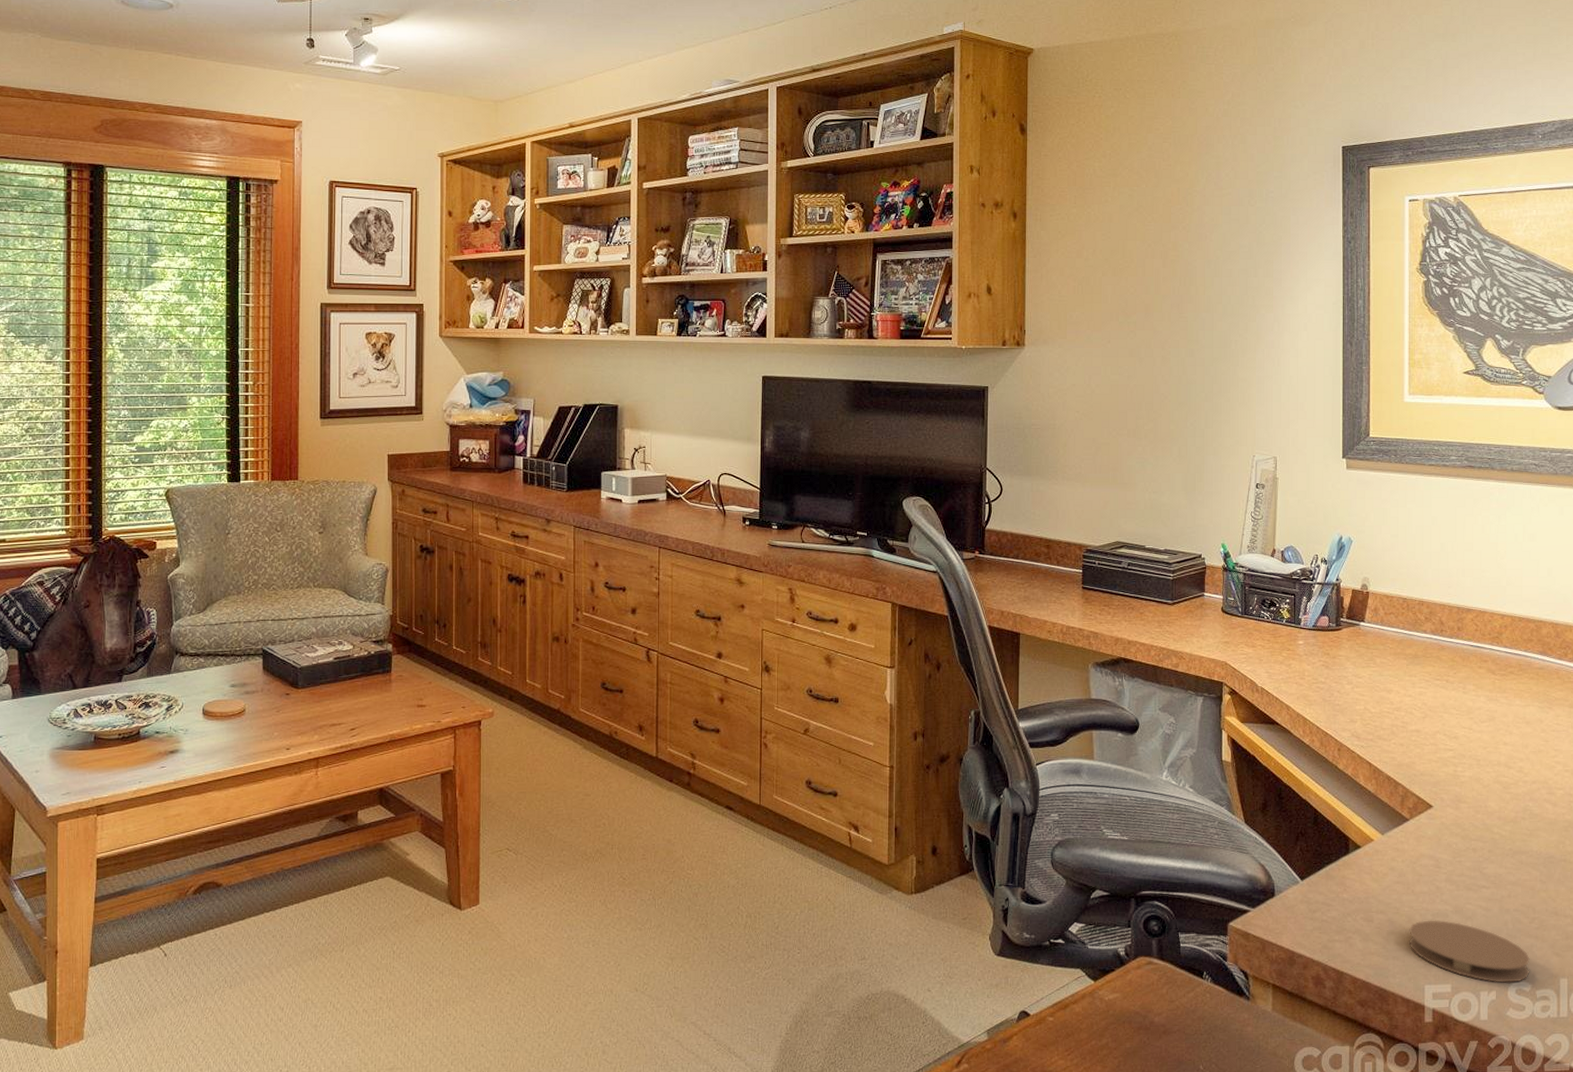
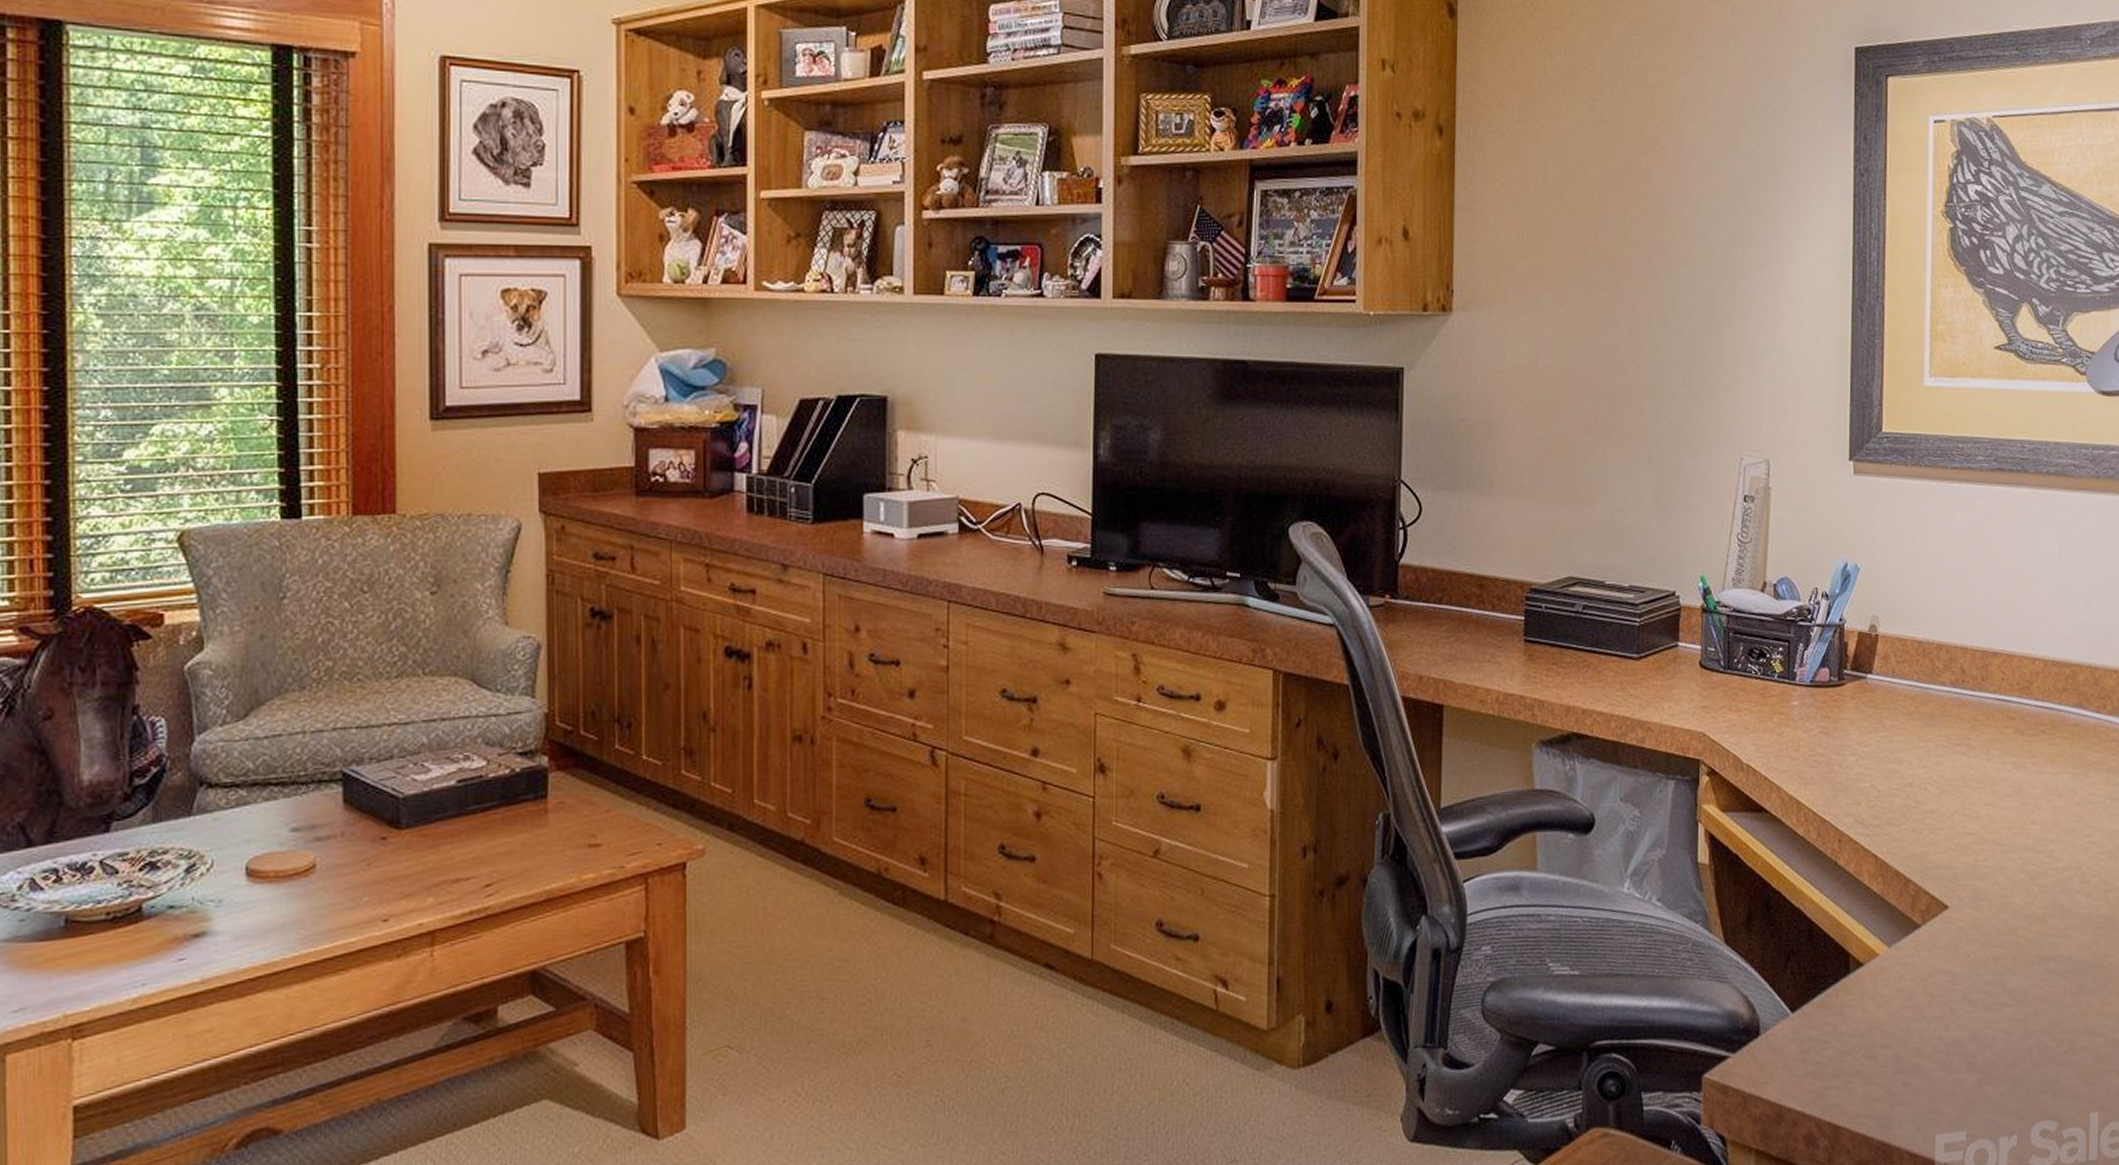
coaster: present [1409,920,1530,983] -> none [1918,1051,2057,1125]

